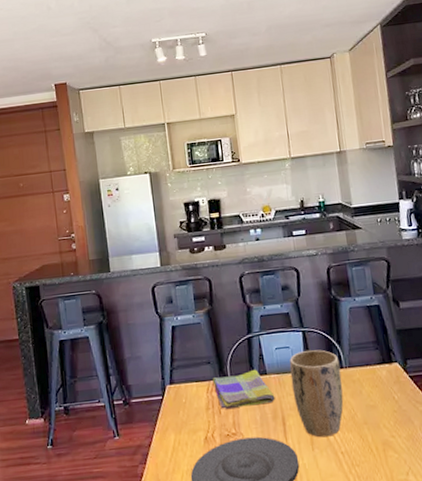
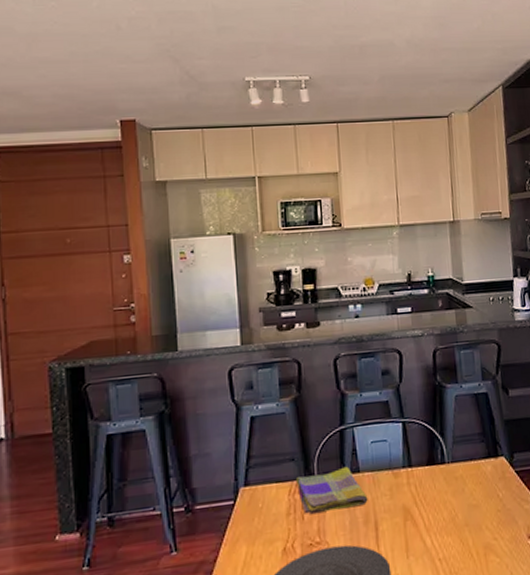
plant pot: present [289,350,344,438] -> none [386,443,444,544]

